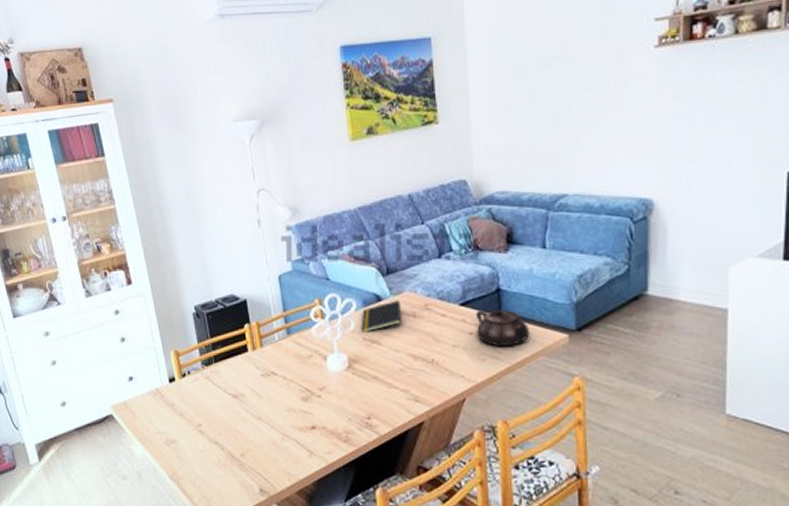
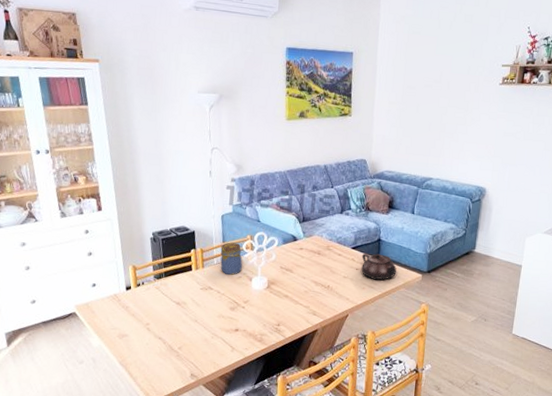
jar: none [281,310,312,354] -> present [220,242,243,275]
notepad: present [361,300,402,333] -> none [279,241,310,263]

